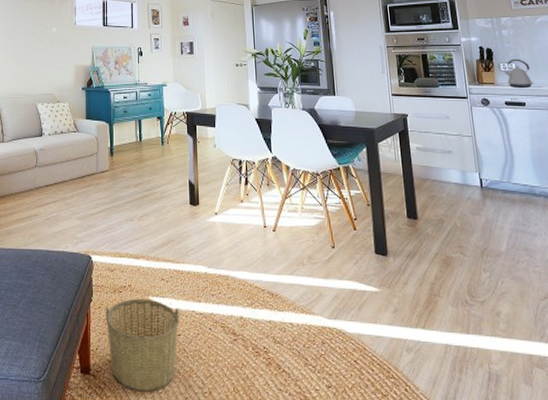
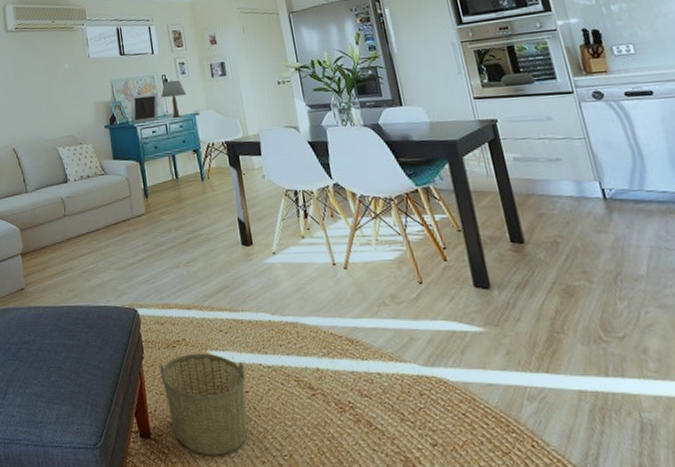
picture frame: none [106,62,132,89] -> present [130,92,159,125]
table lamp: none [135,52,158,88] -> present [160,79,187,119]
kettle: present [503,59,534,89] -> none [618,38,662,75]

